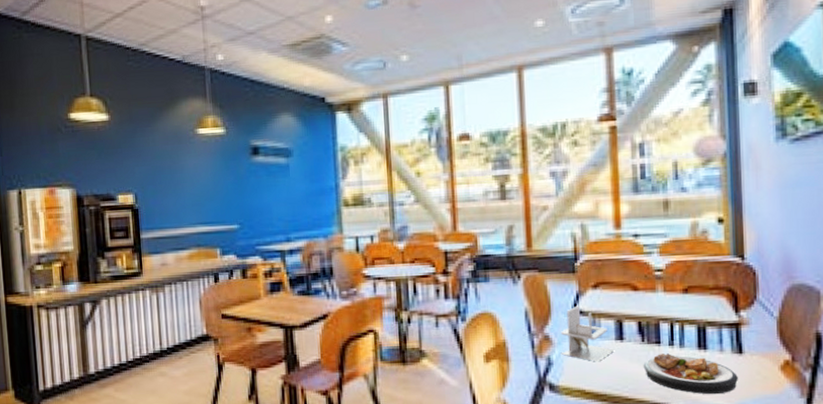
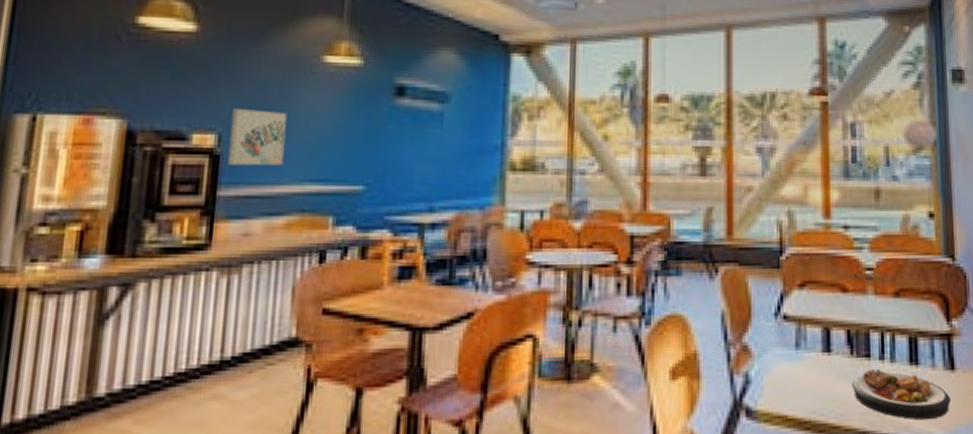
wall art: none [141,174,180,216] -> present [228,107,287,165]
napkin holder: present [561,305,614,362] -> none [761,308,820,380]

